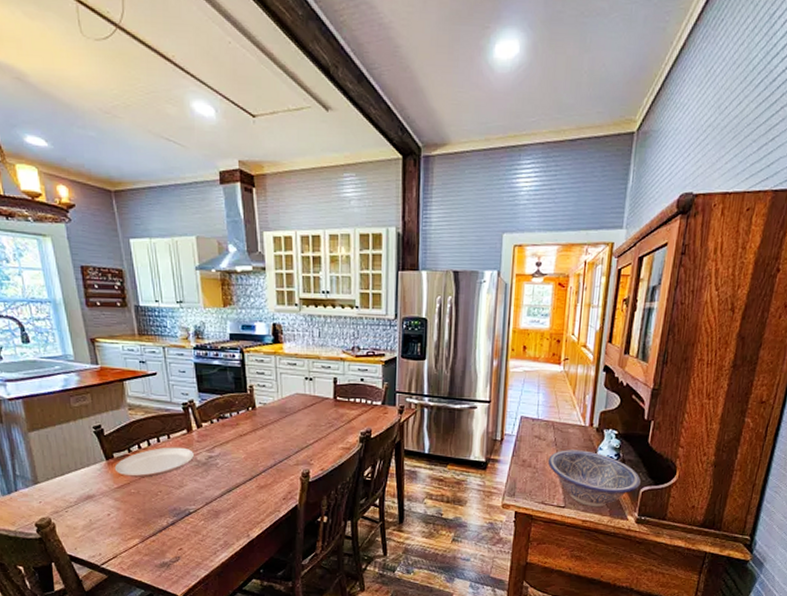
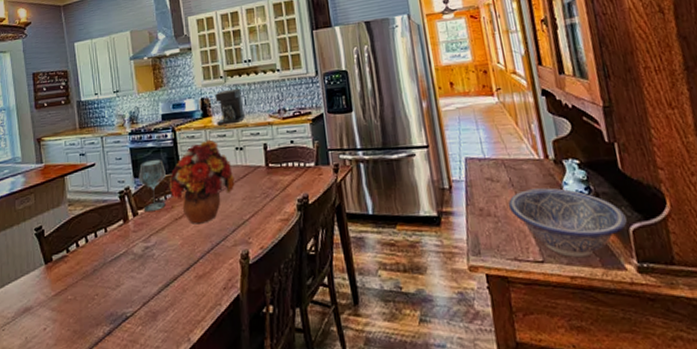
plate: present [114,447,194,477] -> none [52,240,130,281]
wine glass: none [203,377,232,425] -> present [138,159,166,211]
flower arrangement: none [235,365,302,443] -> present [169,139,235,224]
coffee maker: none [288,318,319,355] -> present [215,88,246,126]

